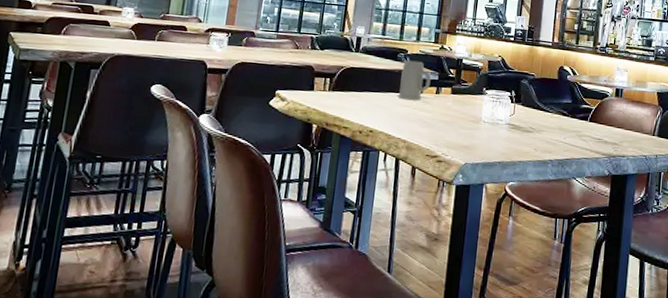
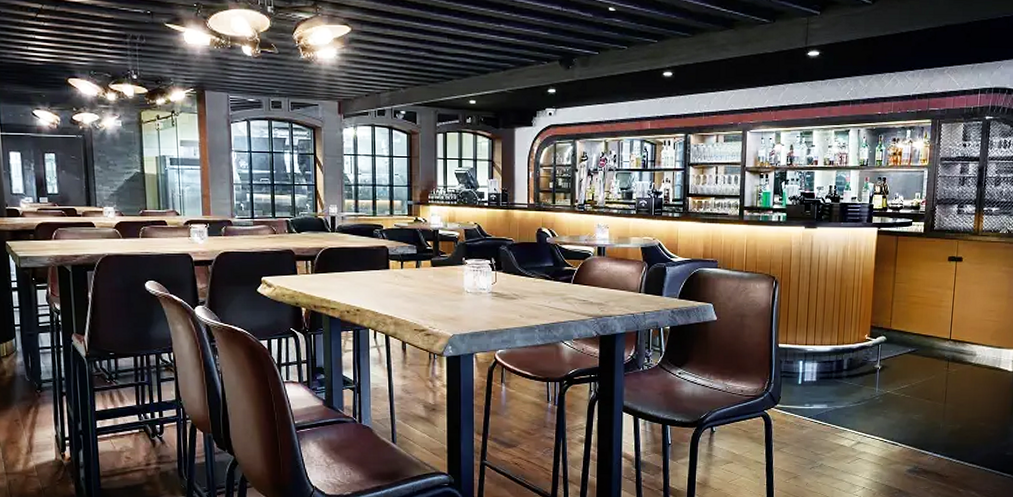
beer mug: present [397,60,431,101] -> none [379,236,410,277]

